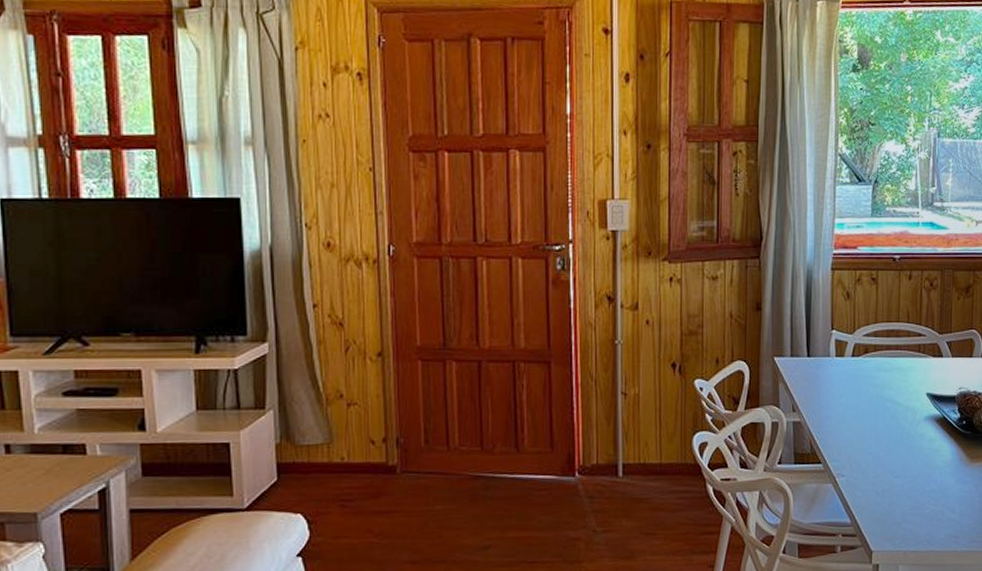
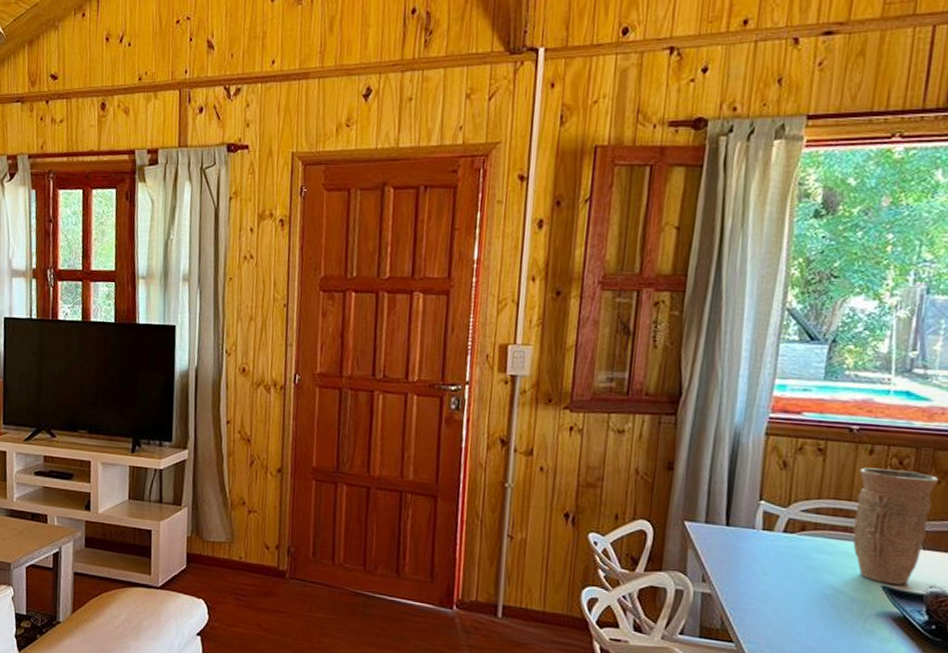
vase: none [902,291,959,390] -> present [853,467,940,585]

